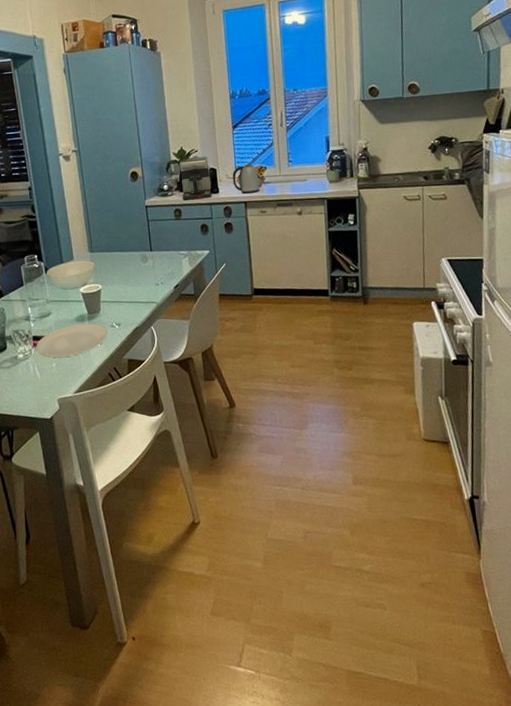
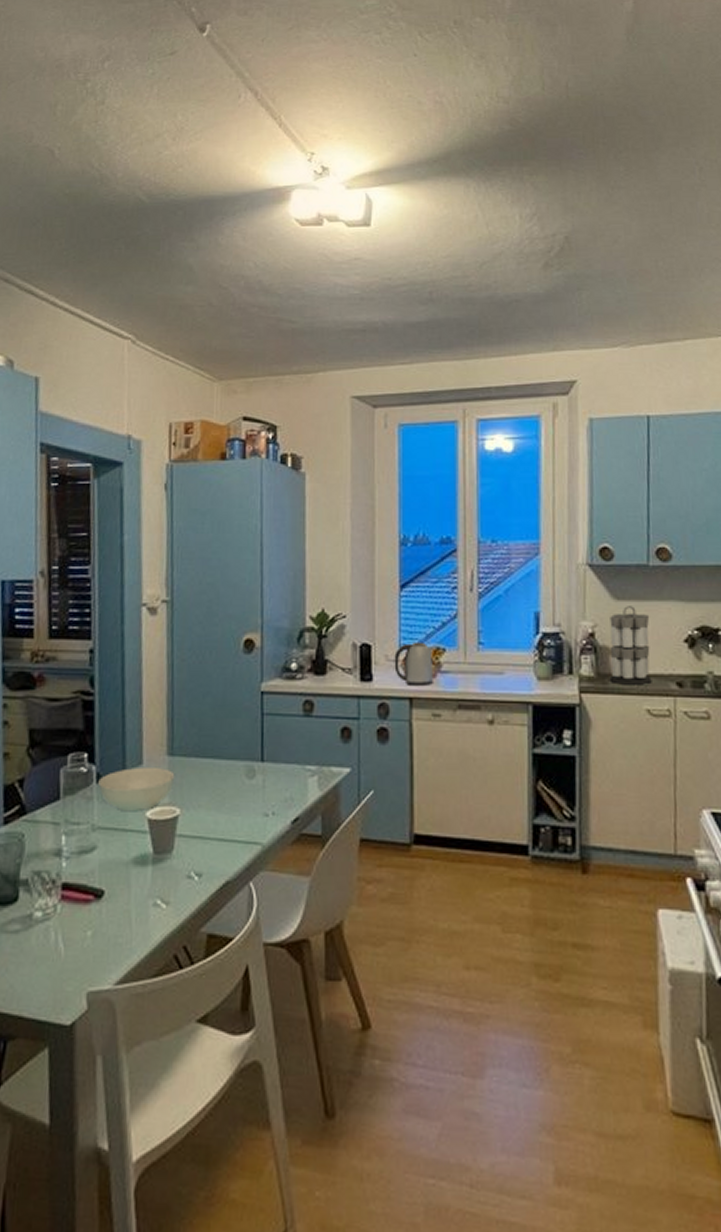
plate: present [36,323,108,358] -> none [64,868,181,923]
coffee maker: present [179,156,212,201] -> none [317,625,362,688]
spice rack: none [377,127,407,182] -> present [609,606,652,685]

